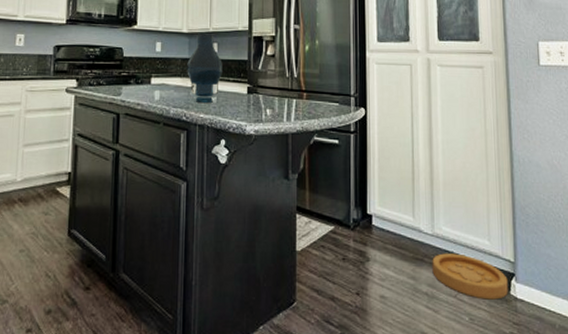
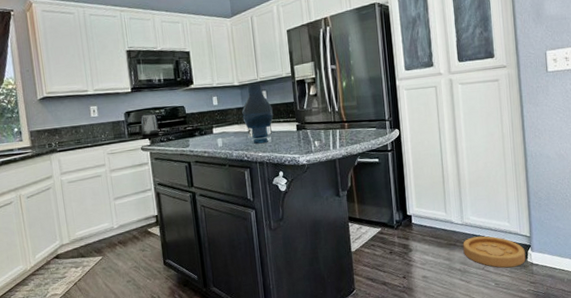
kettle: none [69,50,90,80] -> present [141,113,160,139]

